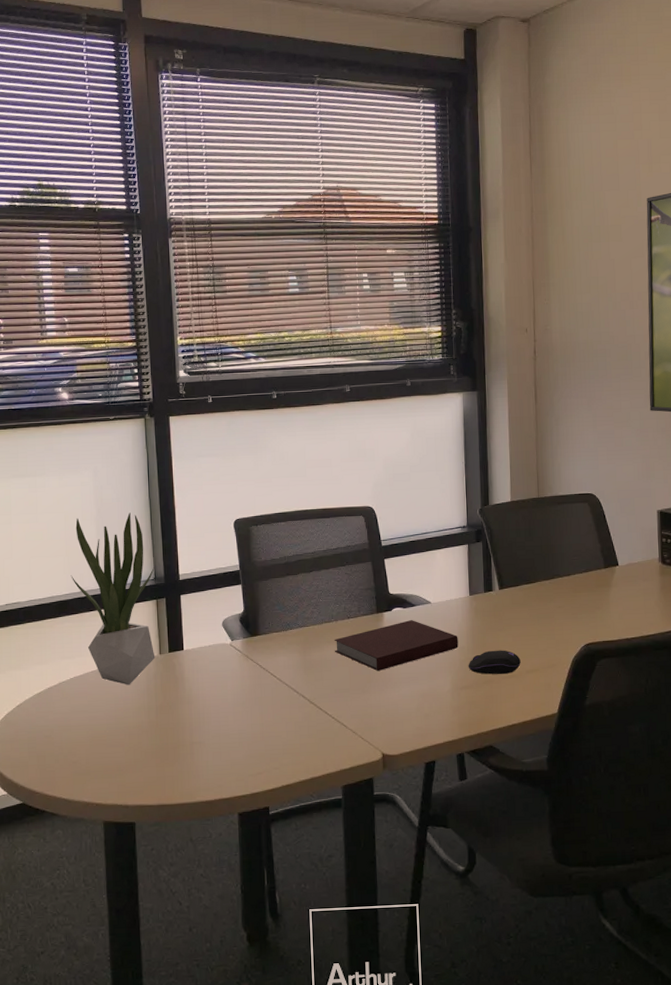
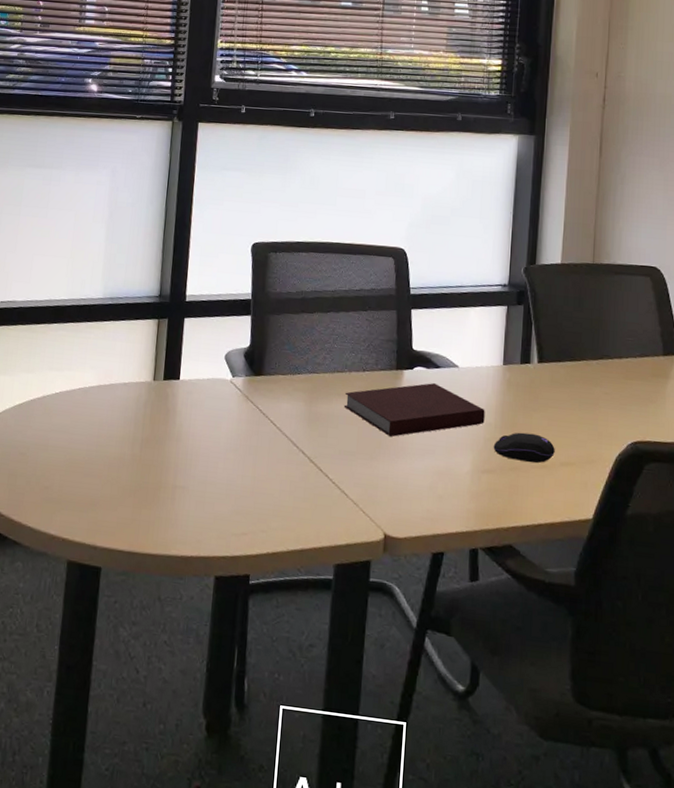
potted plant: present [70,513,155,685] -> none [72,219,161,410]

